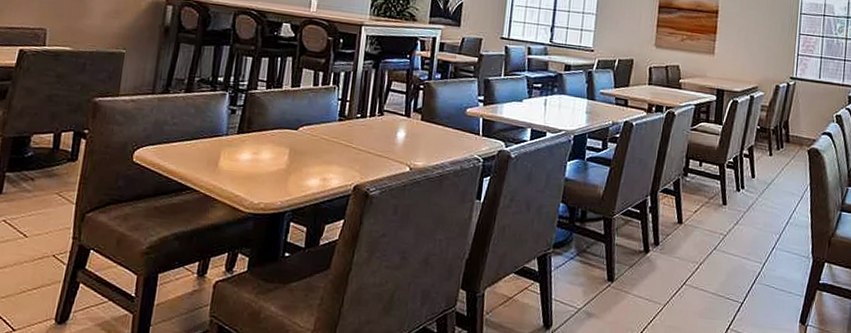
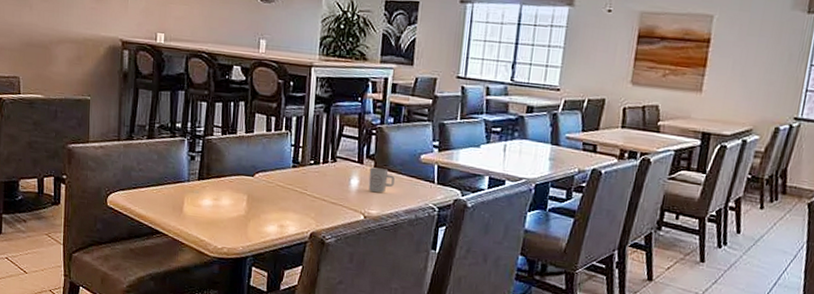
mug: none [414,120,441,145] -> present [368,167,395,193]

